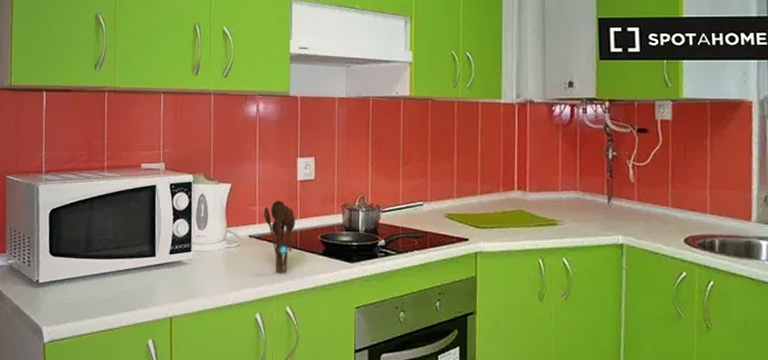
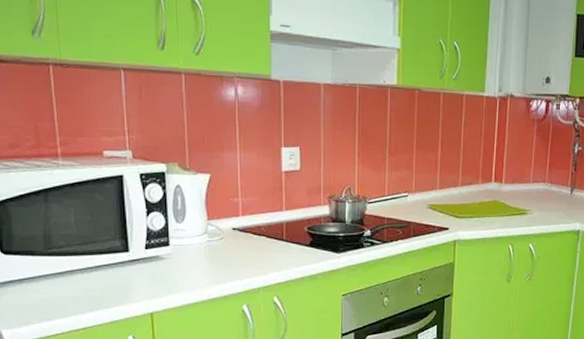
utensil holder: present [263,200,296,273] -> none [247,191,281,265]

